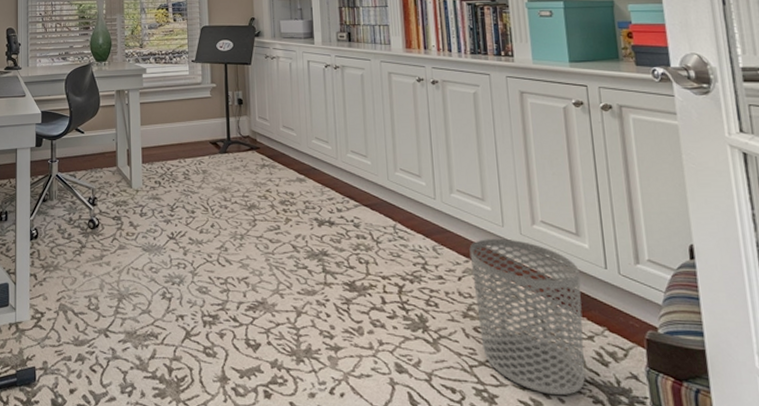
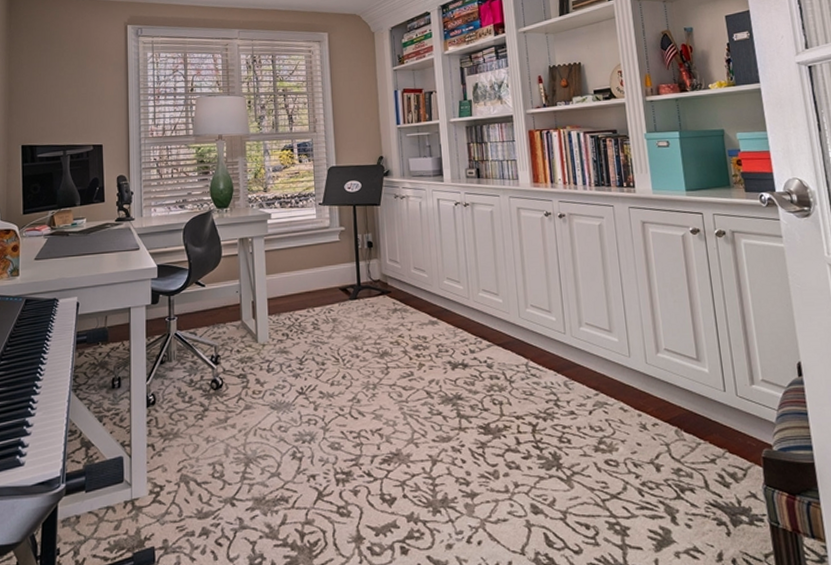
waste bin: present [469,238,585,396] -> none [599,368,709,521]

